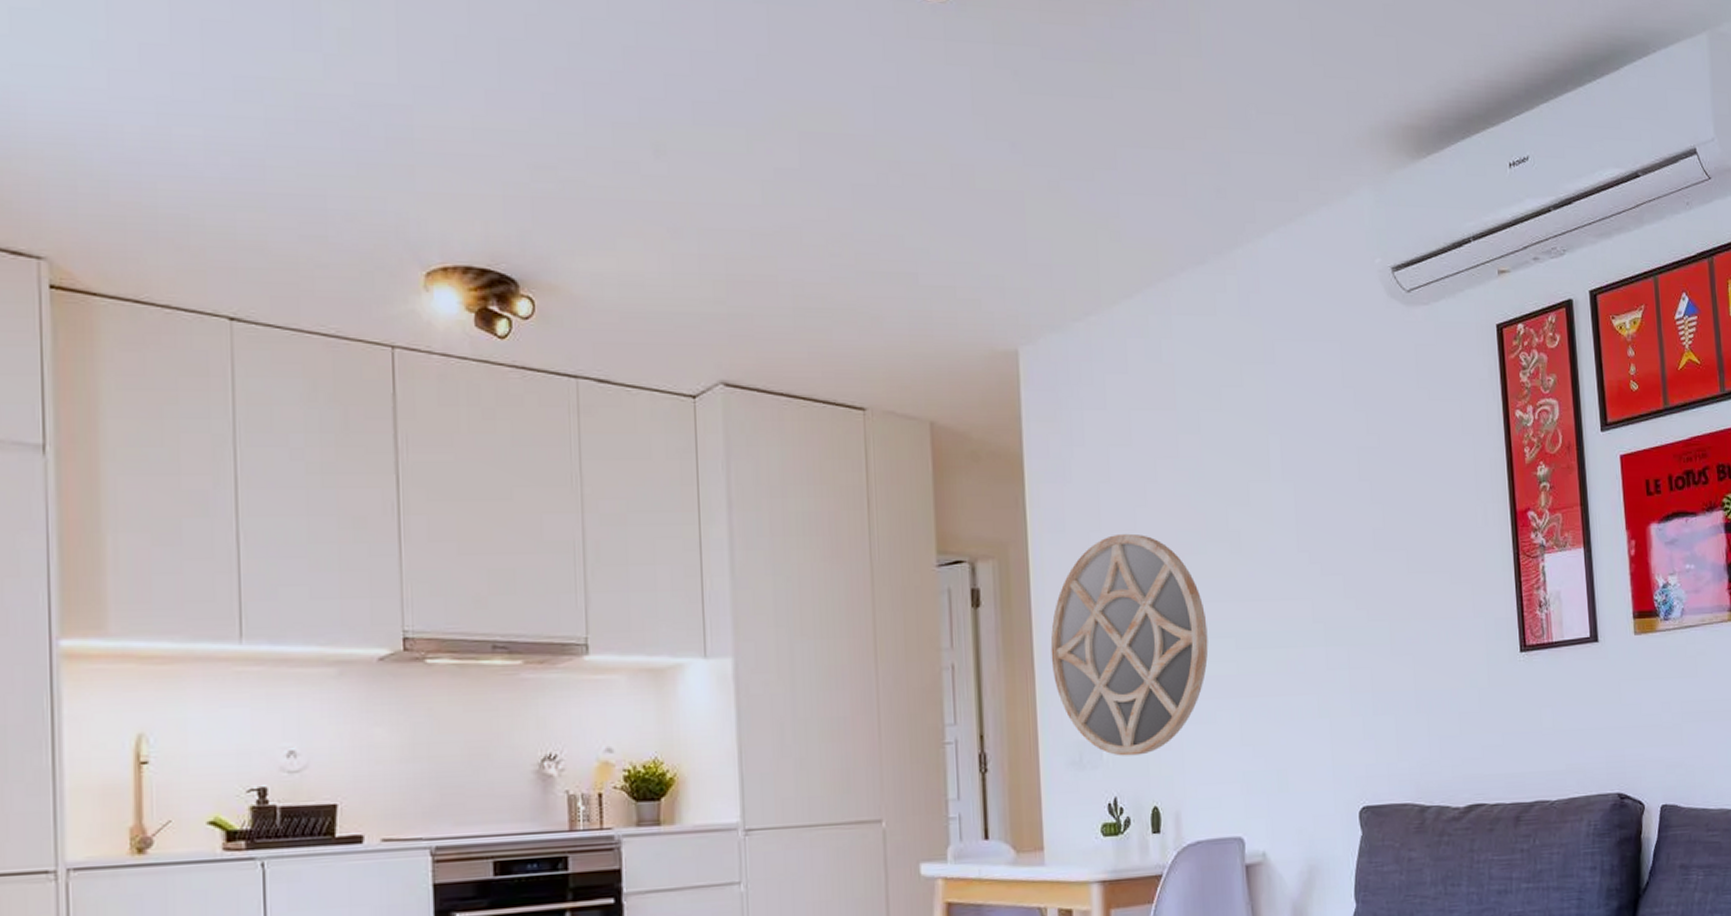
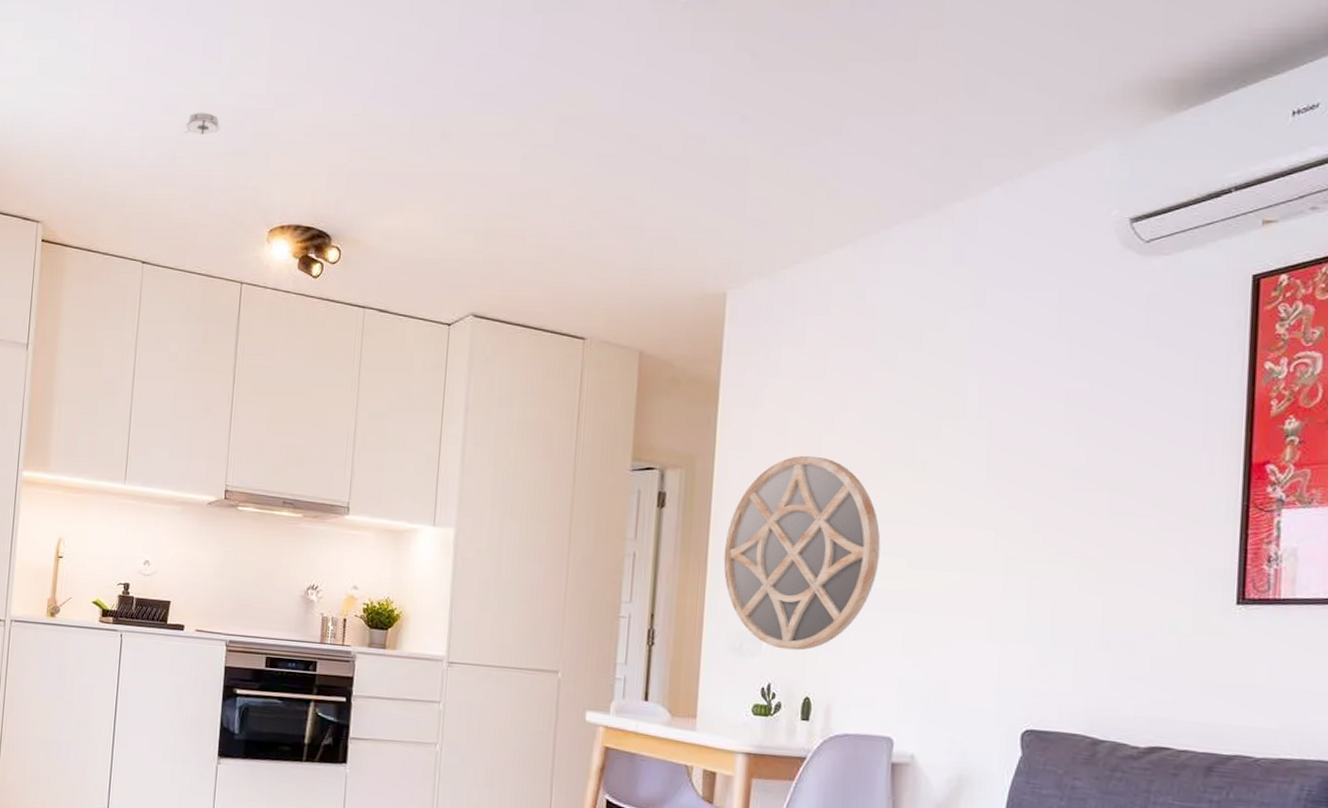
smoke detector: none [274,103,334,137] -> present [183,112,222,135]

